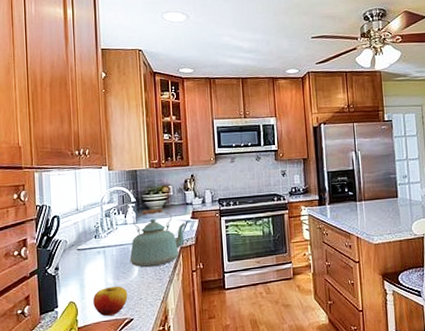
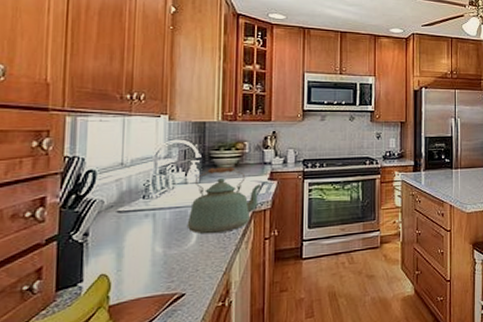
apple: present [93,285,128,317] -> none [133,255,181,292]

